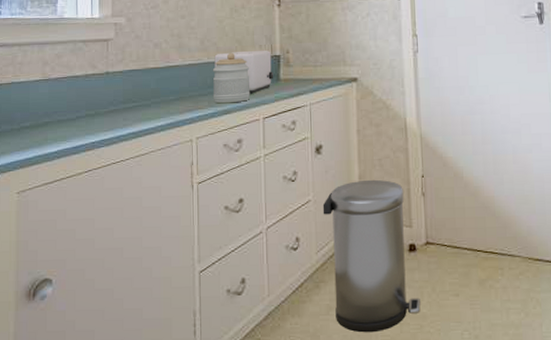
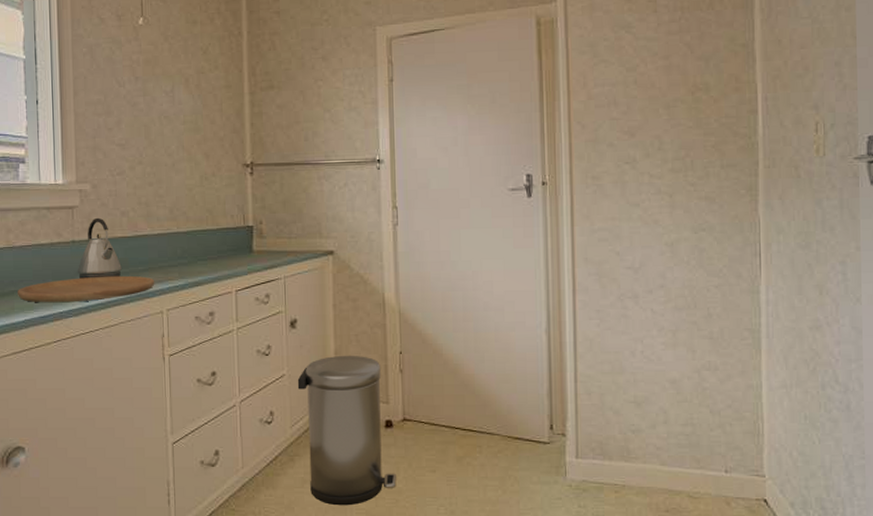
cutting board: none [51,105,185,134] -> present [18,275,155,303]
kettle: none [110,49,155,109] -> present [77,217,123,279]
jar: present [212,52,251,104] -> none [182,222,223,275]
toaster: present [214,50,274,94] -> none [184,220,247,266]

